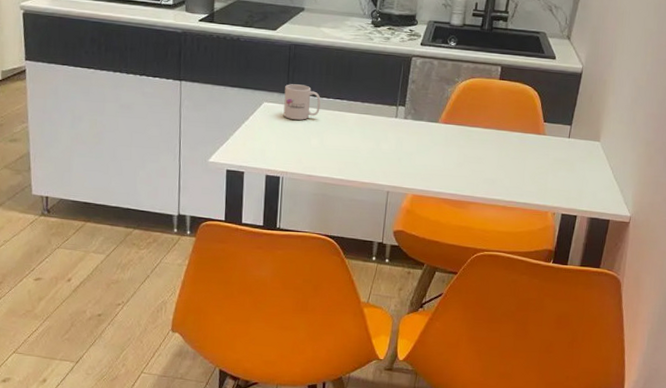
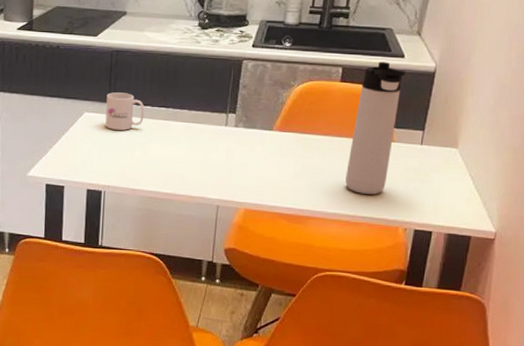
thermos bottle: none [502,62,556,182] -> present [345,62,405,195]

